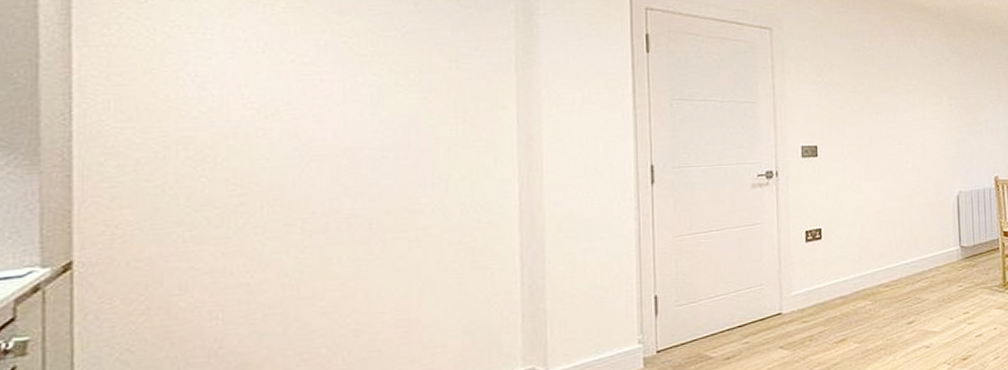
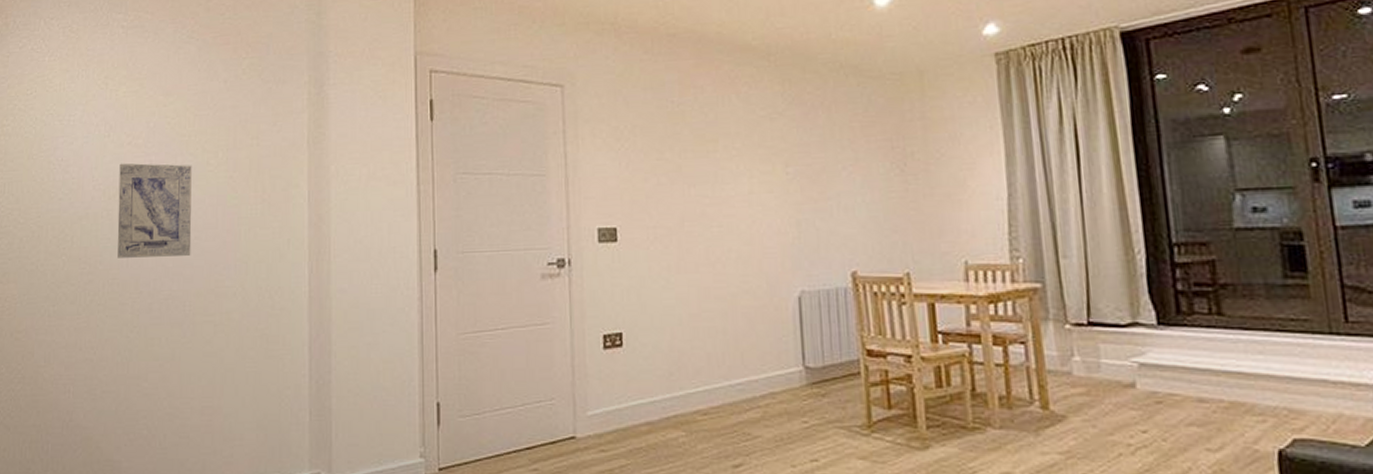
wall art: none [279,81,378,179] -> present [117,163,192,258]

